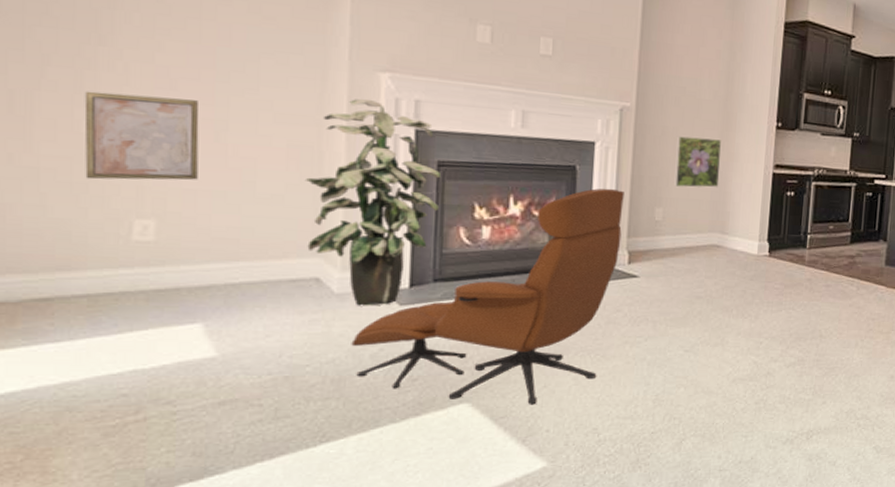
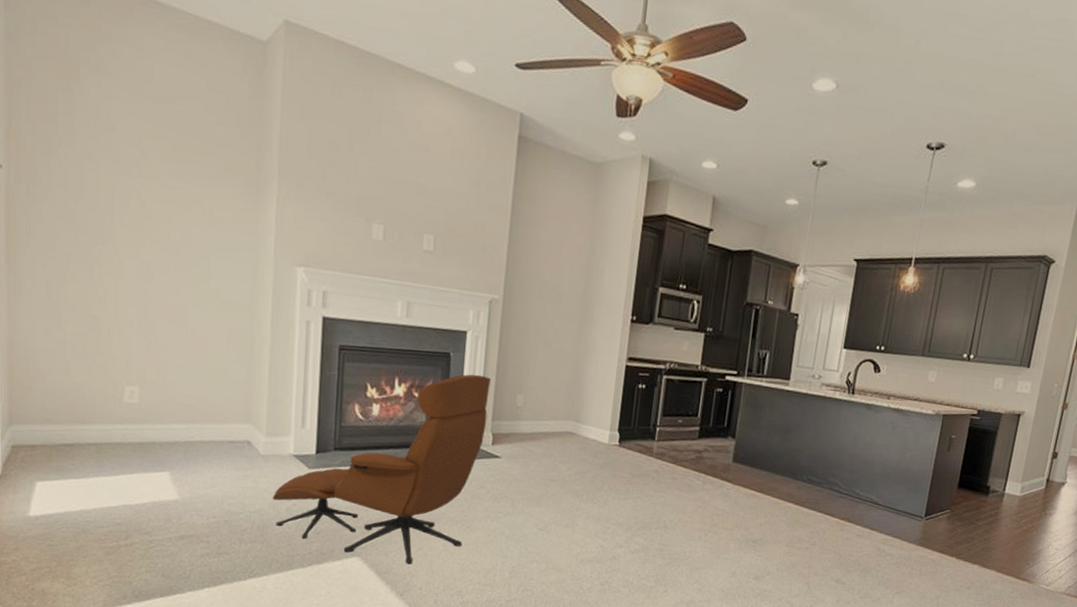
wall art: present [84,91,199,180] -> none [93,282,168,356]
indoor plant: present [304,99,442,306] -> none [241,290,342,468]
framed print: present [674,136,722,188] -> none [534,327,580,378]

